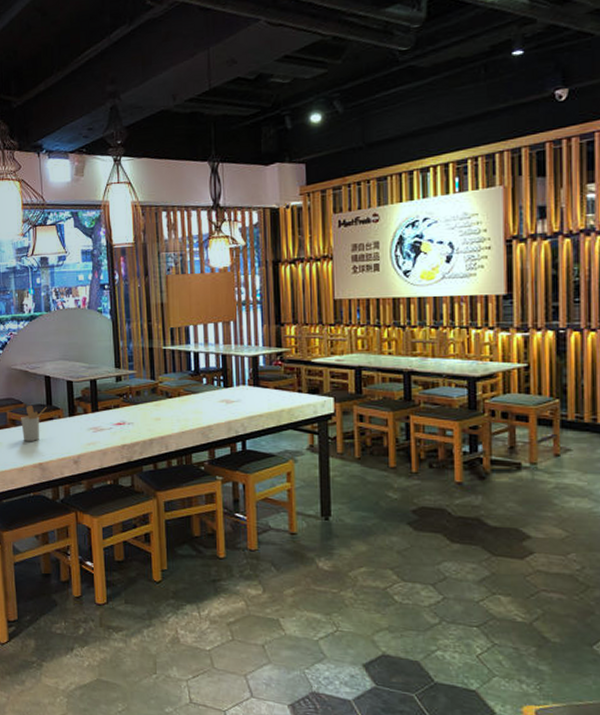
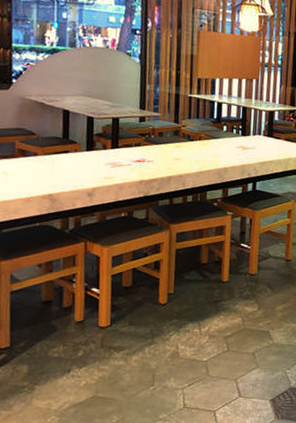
utensil holder: present [21,405,47,441] -> none [31,136,63,173]

